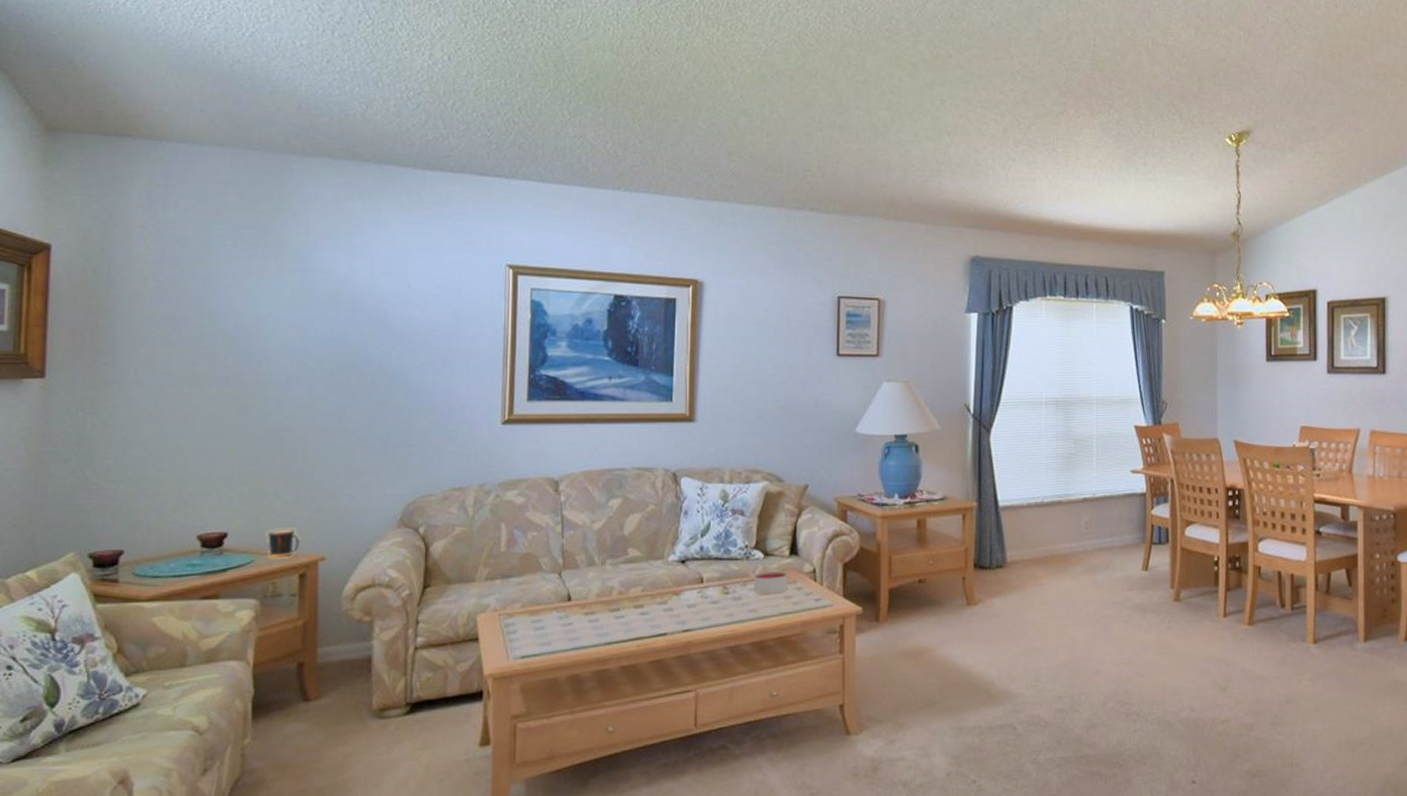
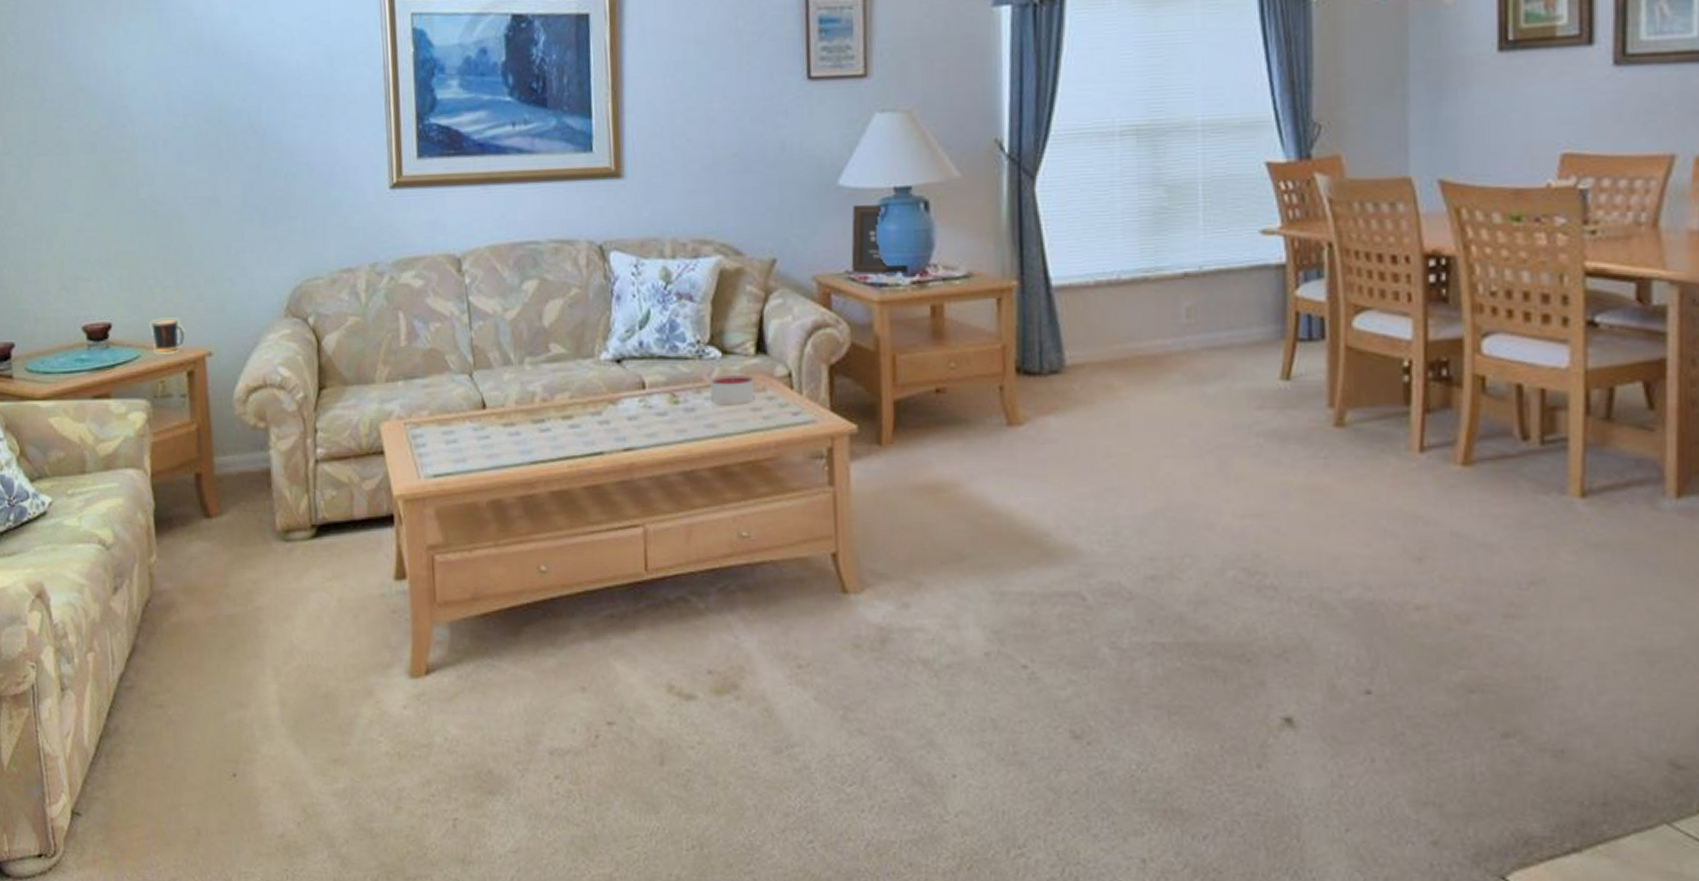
picture frame: none [862,446,904,497] -> present [851,204,910,274]

